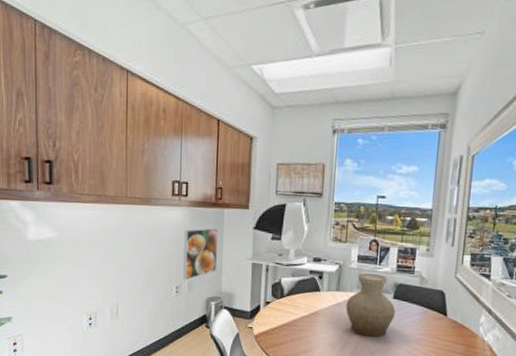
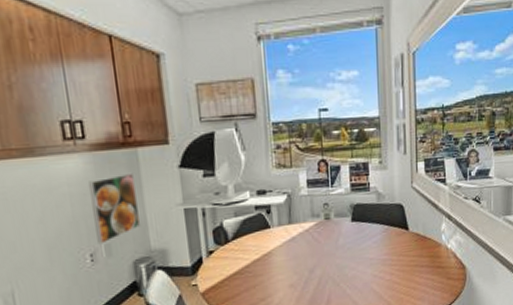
vase: present [346,273,396,337] -> none [301,197,356,269]

